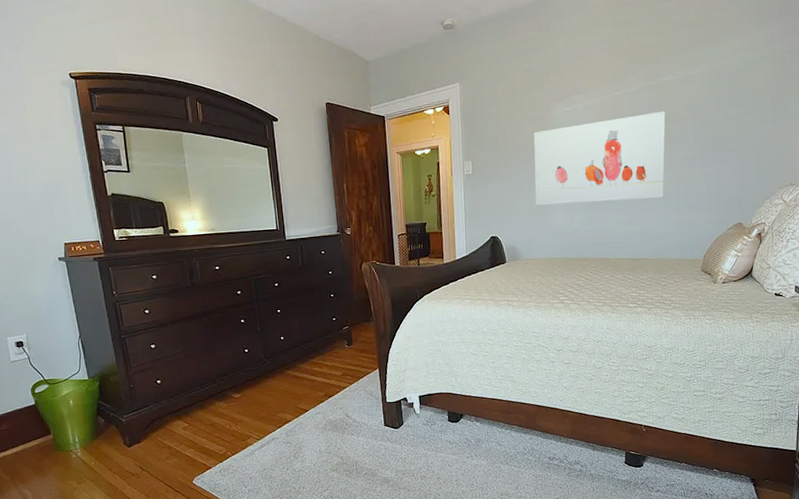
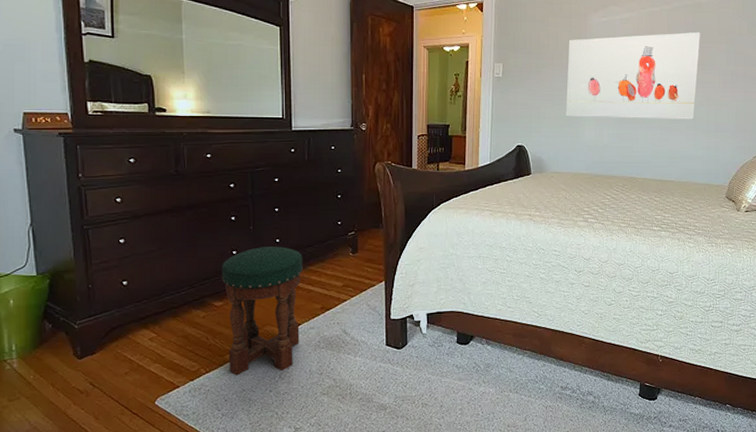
stool: none [237,343,309,457] -> present [222,246,303,376]

